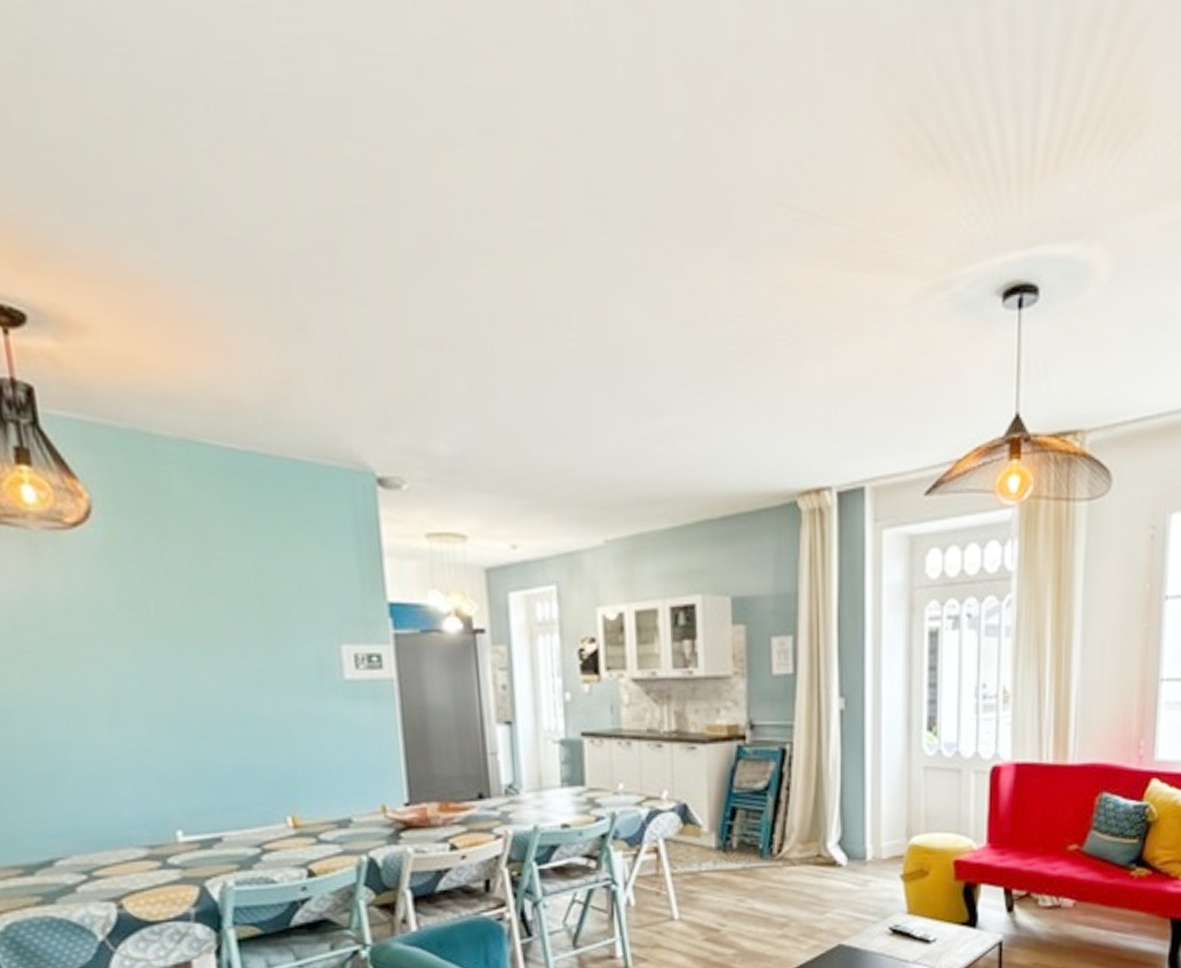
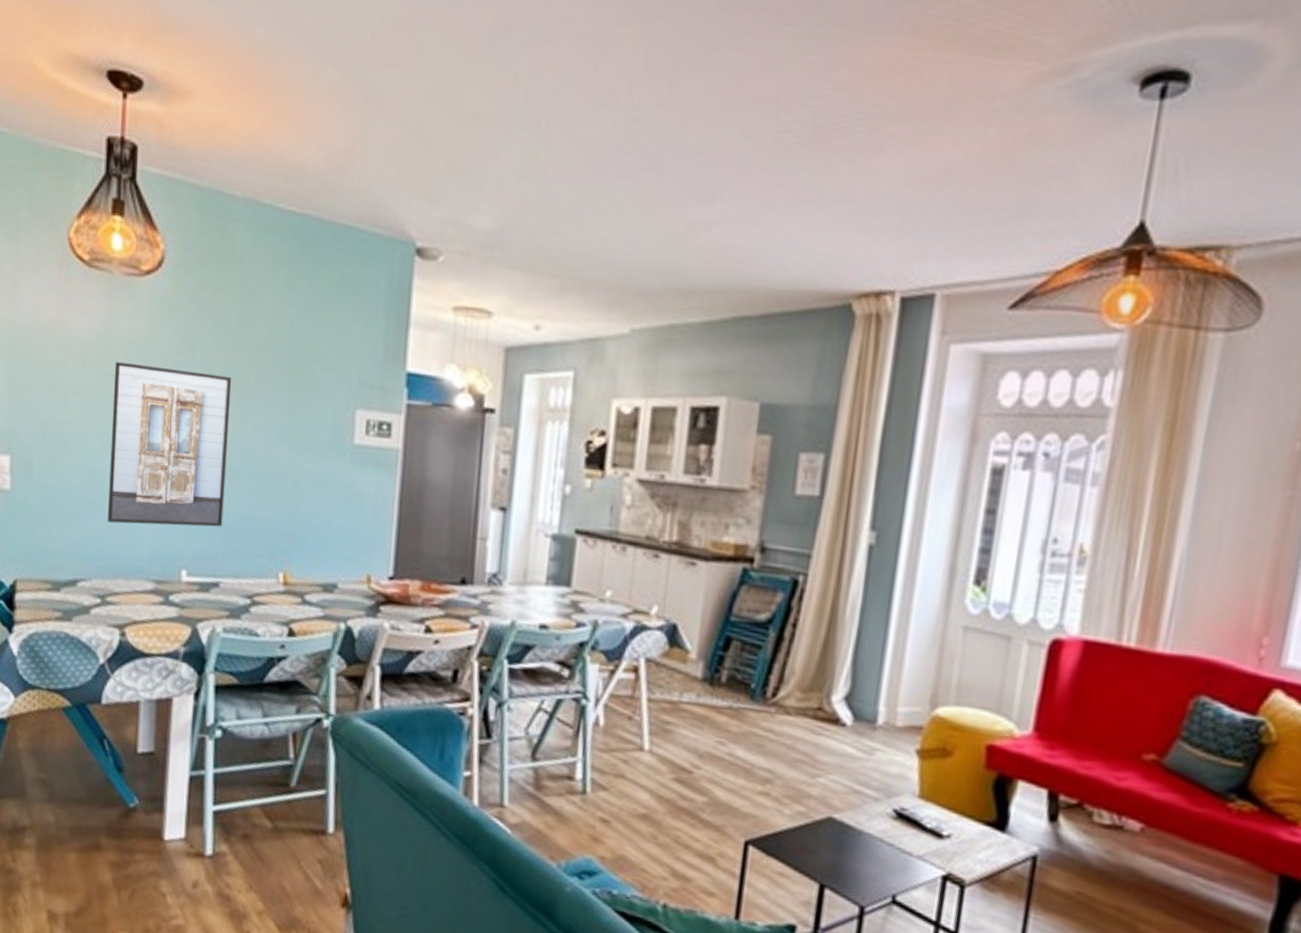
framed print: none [53,623,215,794] -> present [107,361,232,527]

